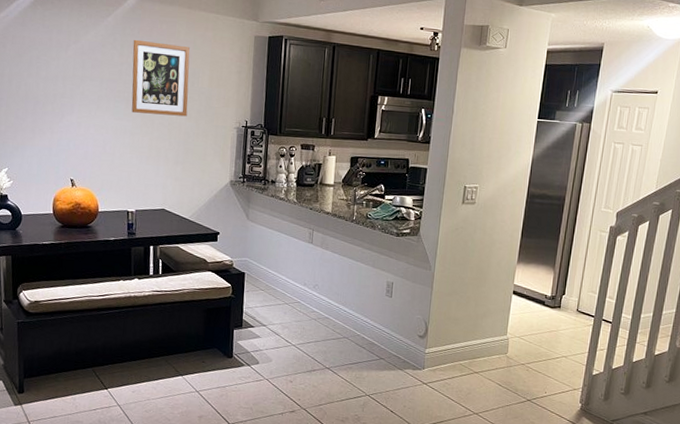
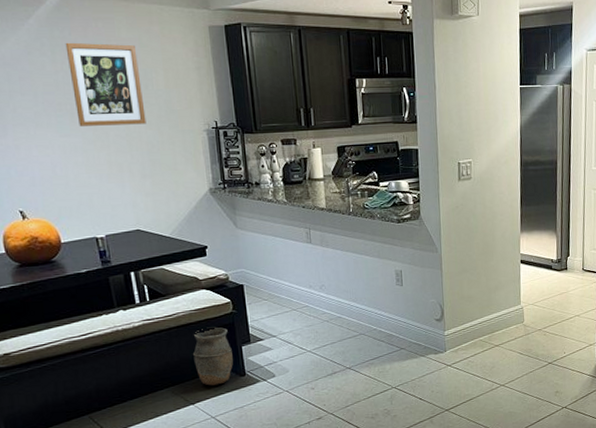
vase: none [189,307,225,362] -> present [193,327,233,386]

